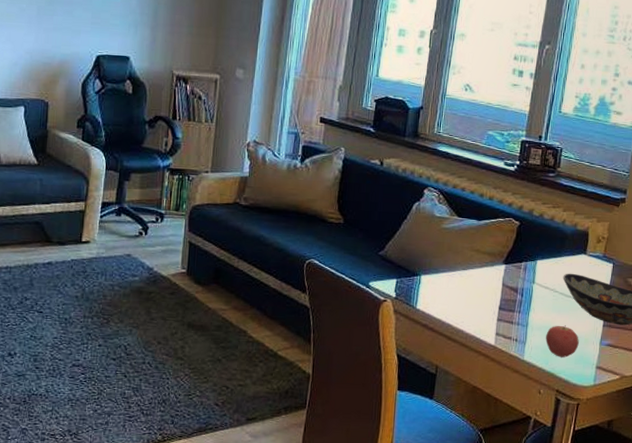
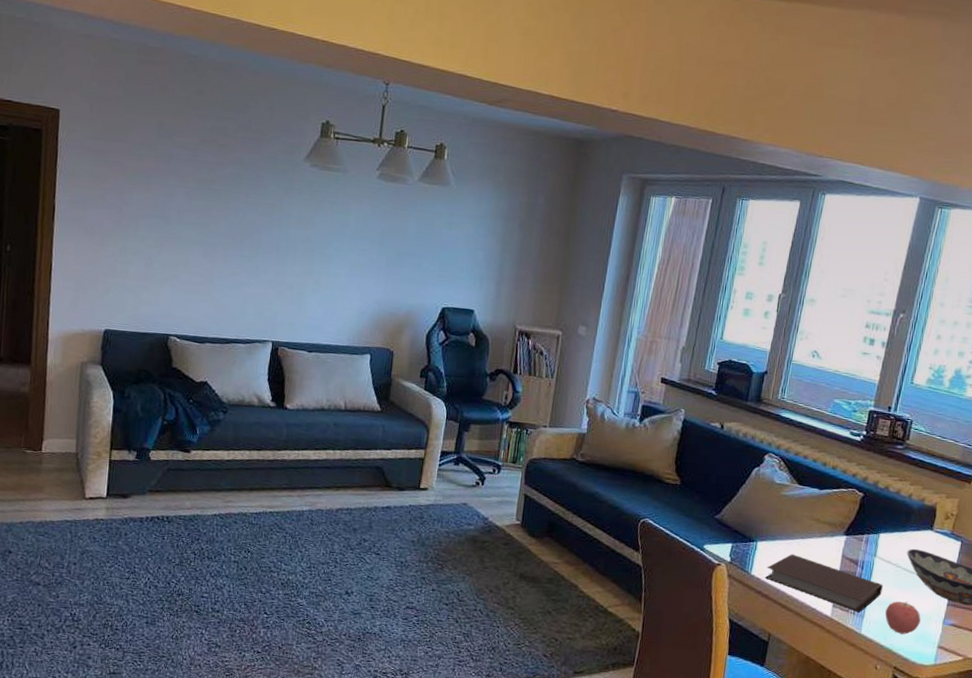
notebook: none [429,285,542,339] -> present [764,554,883,613]

